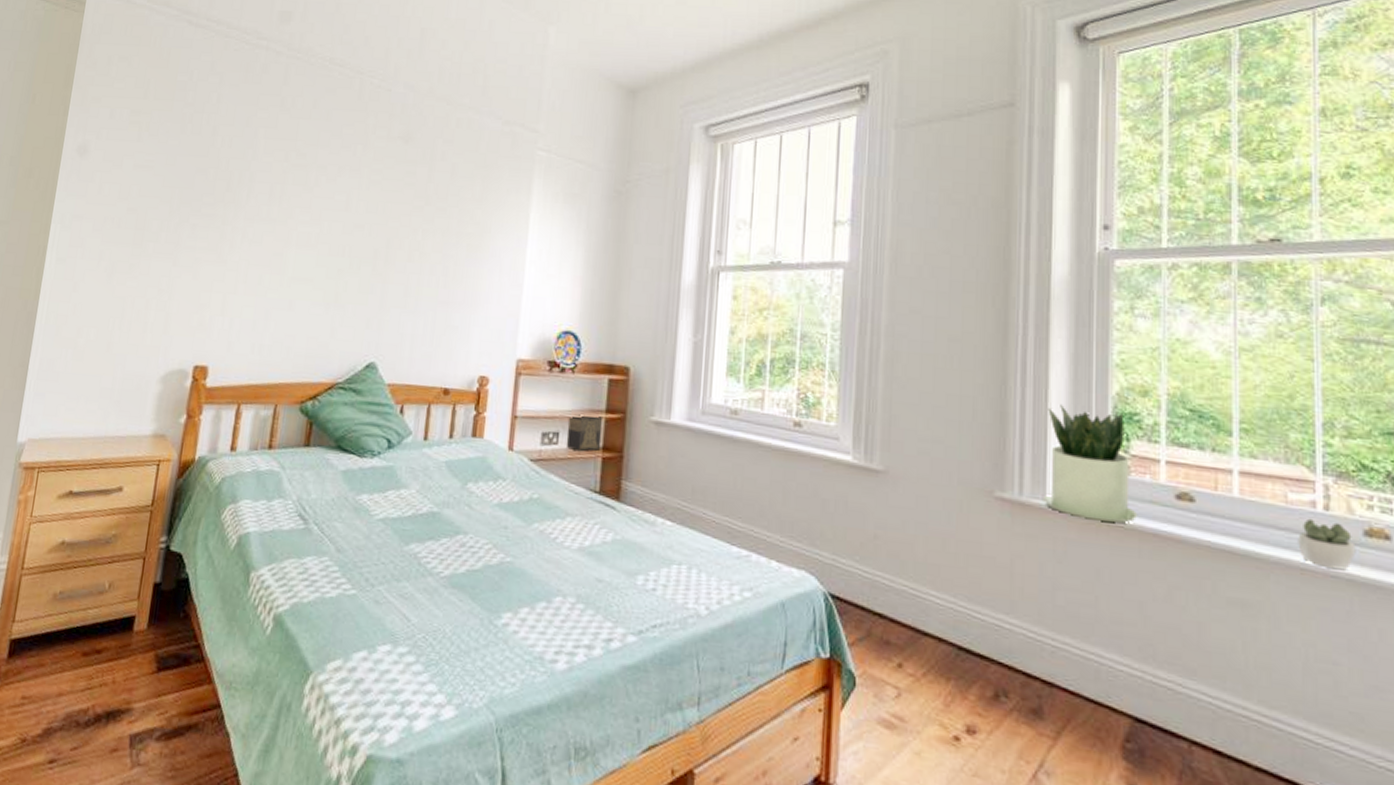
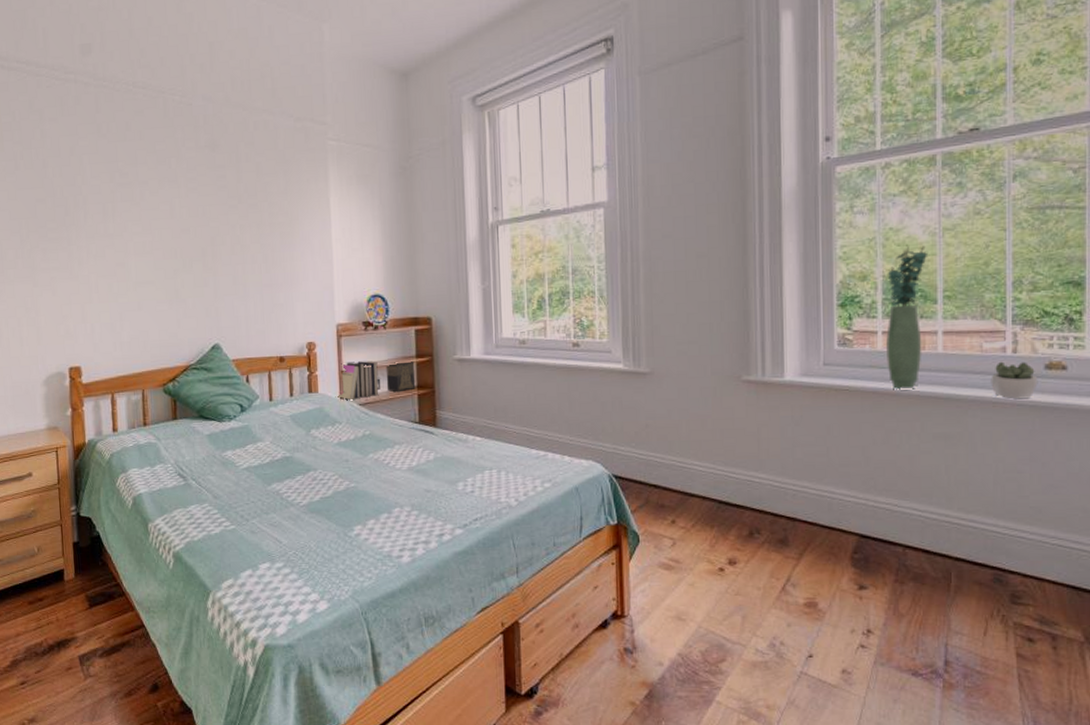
books: none [503,407,559,453] -> present [335,361,379,400]
planter: present [1043,403,1138,524] -> none [782,297,860,389]
vase: none [1171,363,1222,538] -> present [886,245,929,390]

